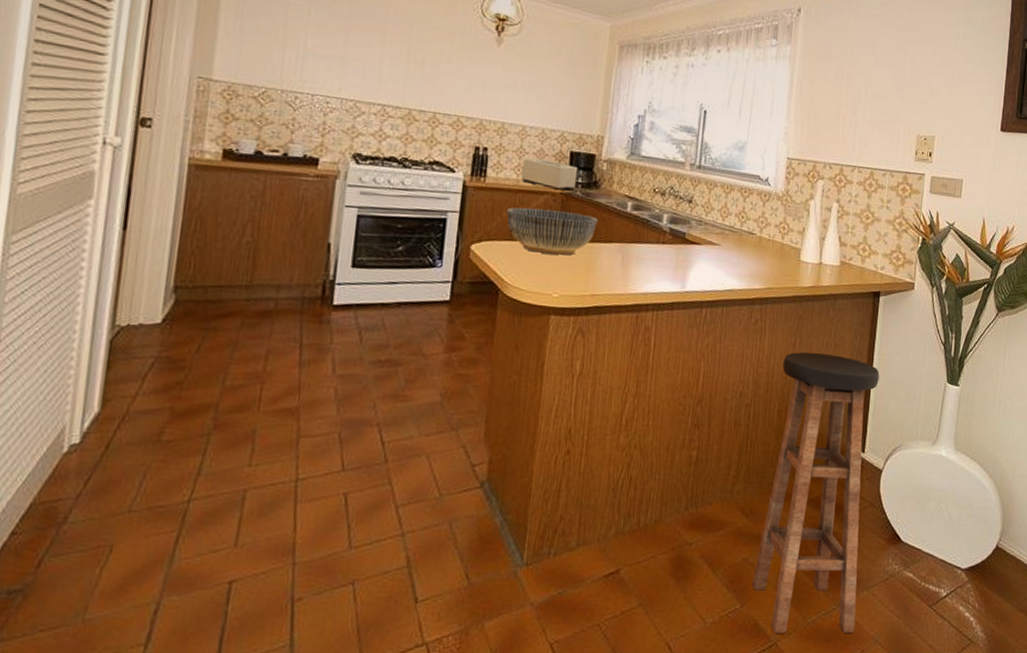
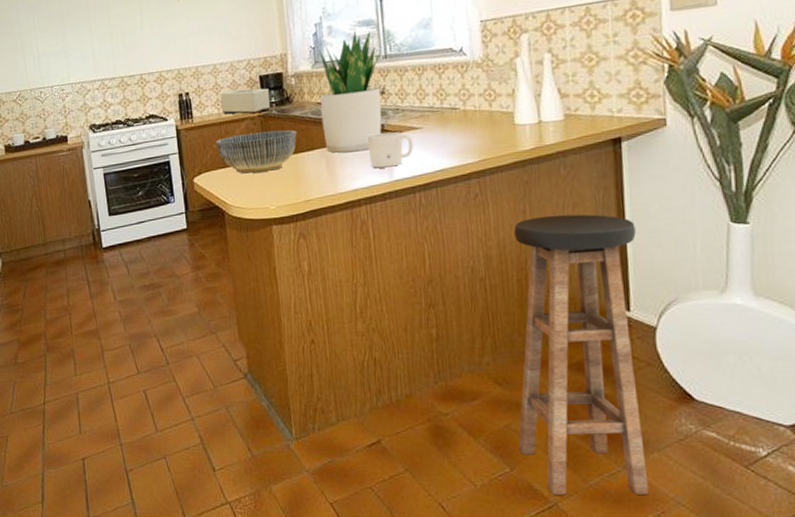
planter: none [624,134,695,256] -> present [319,30,382,153]
mug: none [665,240,710,278] -> present [368,131,414,169]

